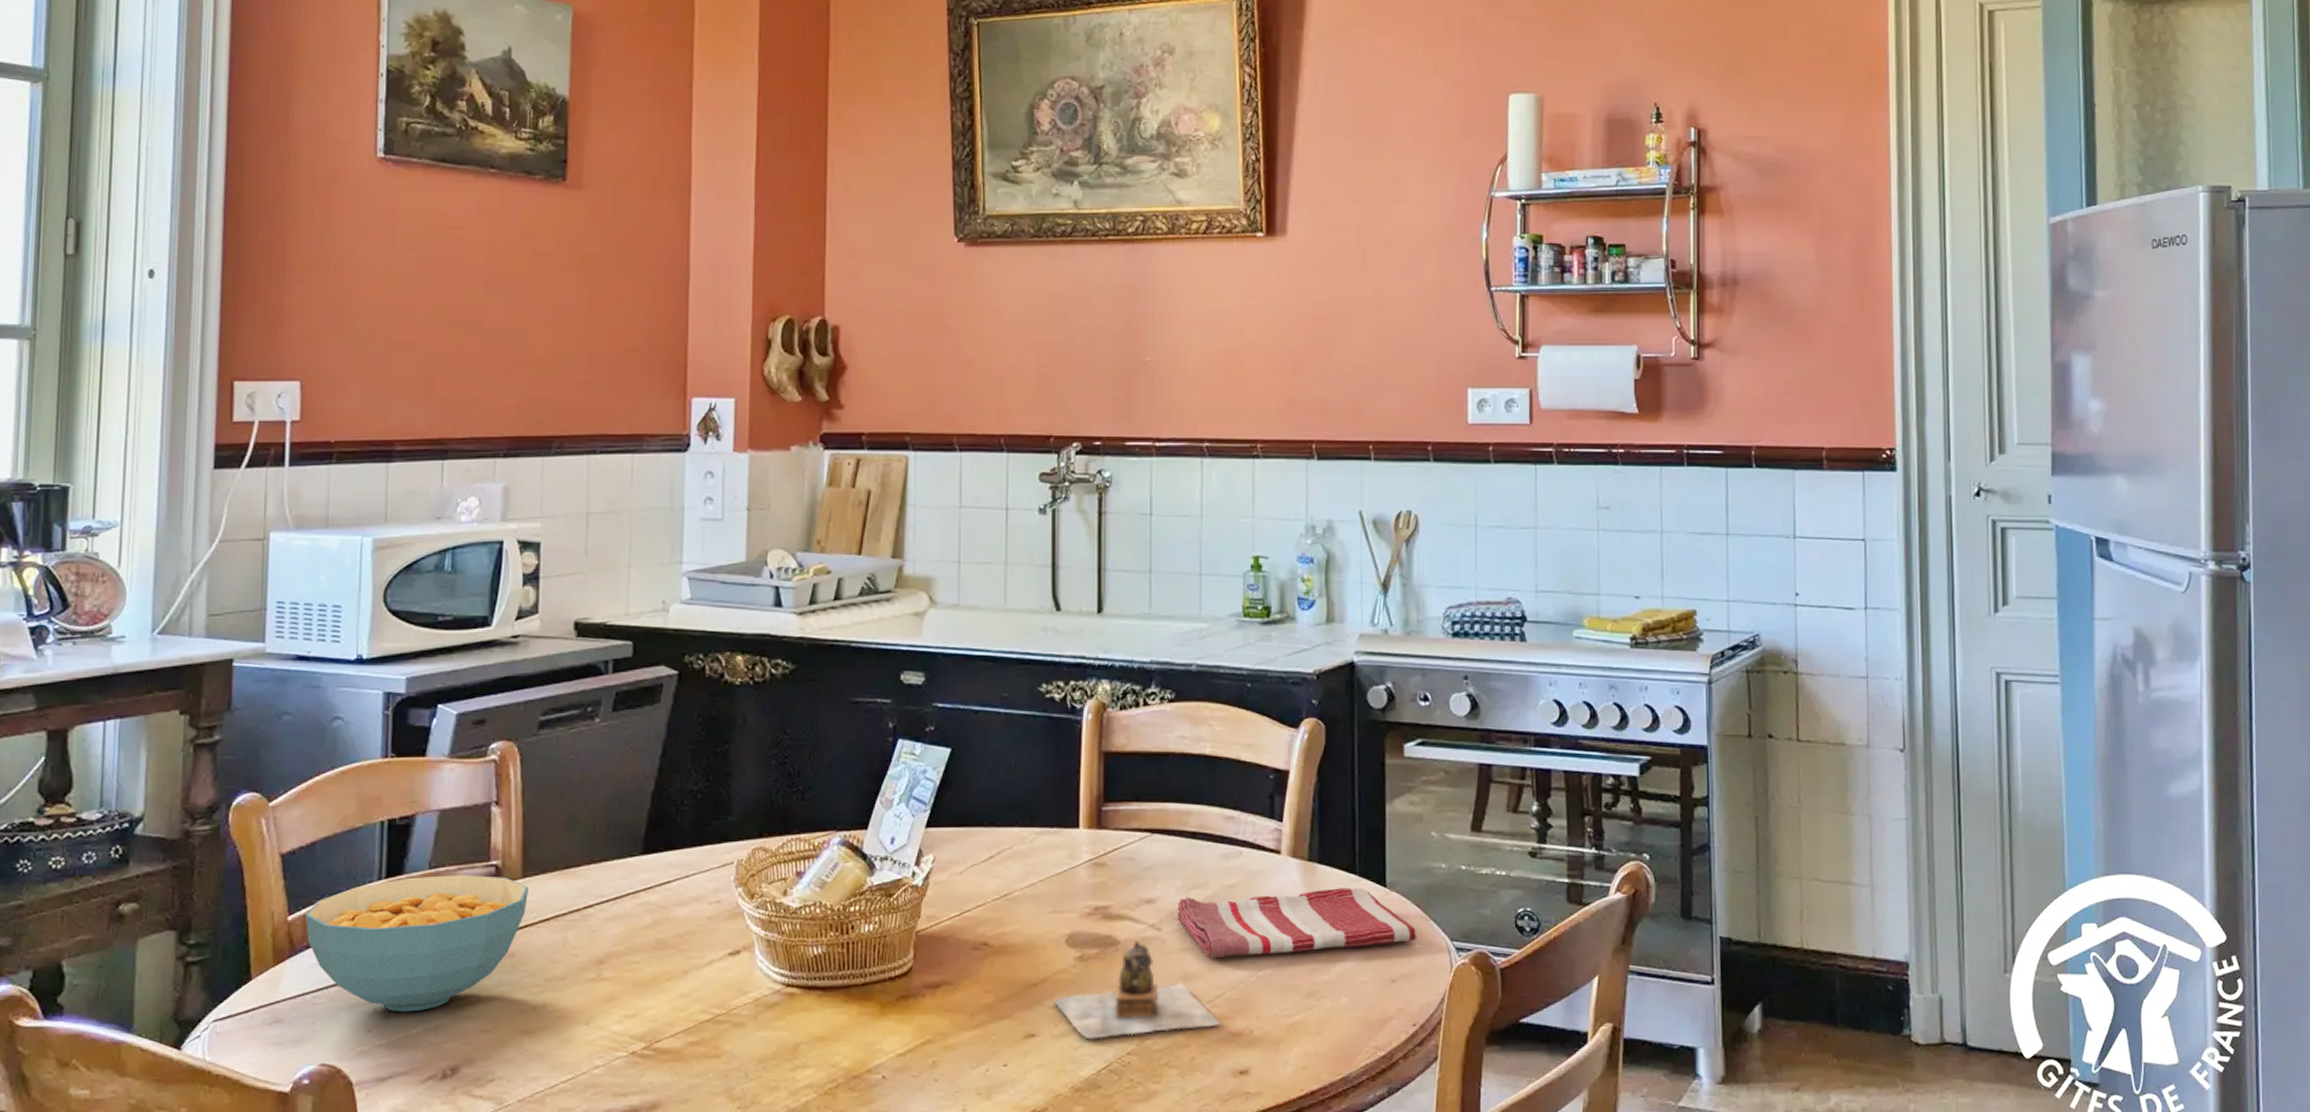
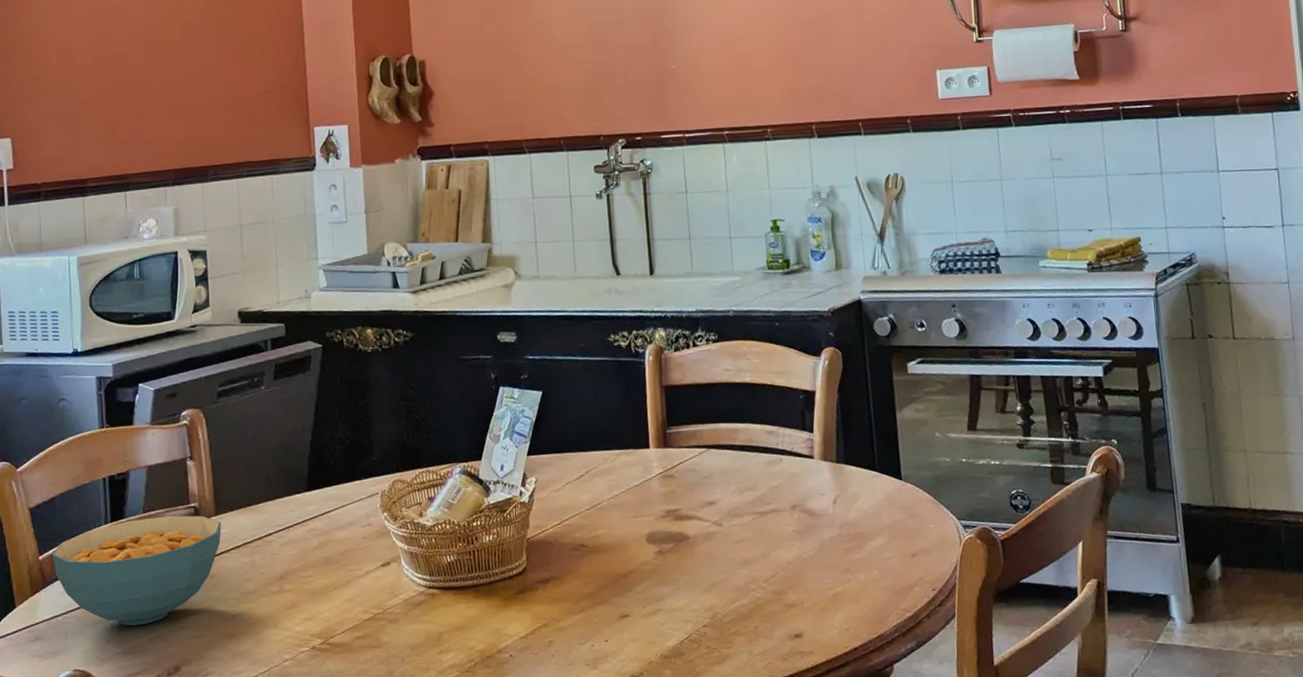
teapot: present [1053,941,1220,1040] -> none [640,535,776,617]
dish towel: present [1177,887,1417,959] -> none [733,481,931,547]

